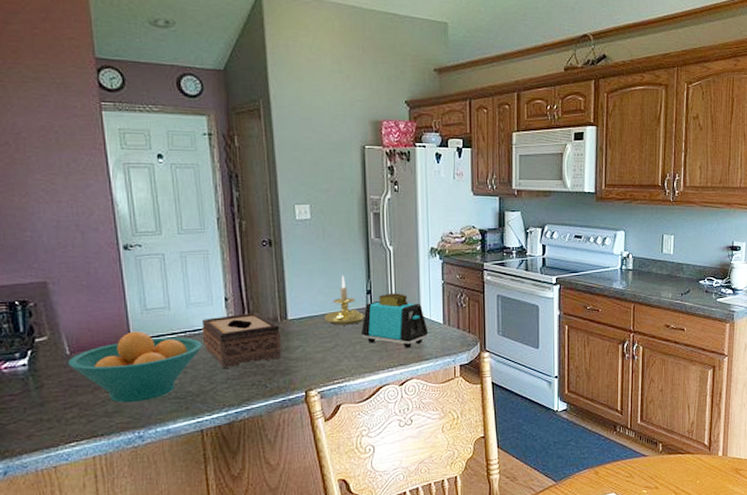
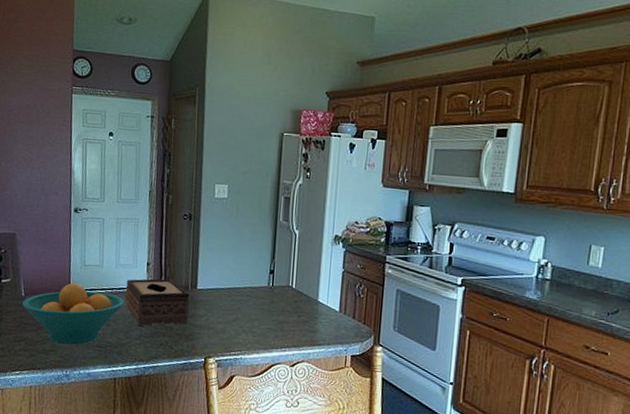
candle holder: present [324,275,365,325] -> none [229,253,266,301]
toaster: present [362,293,429,349] -> none [261,275,324,331]

